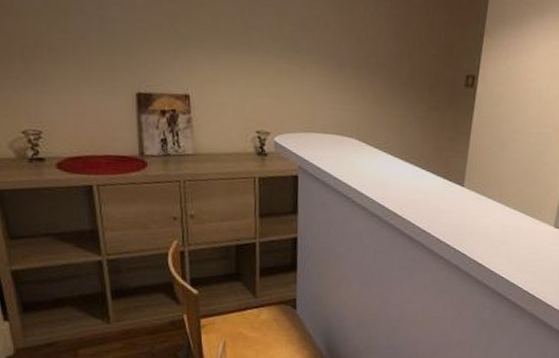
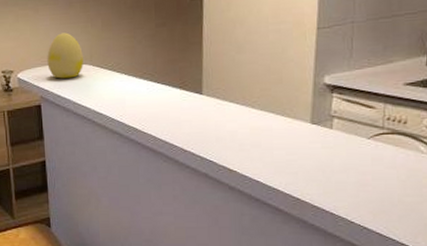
decorative egg: none [309,98,350,151] -> present [47,32,83,79]

